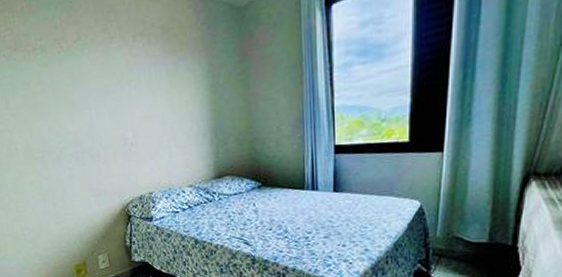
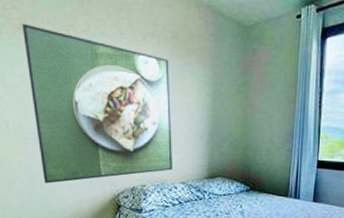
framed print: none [17,43,178,201] -> present [22,23,172,184]

